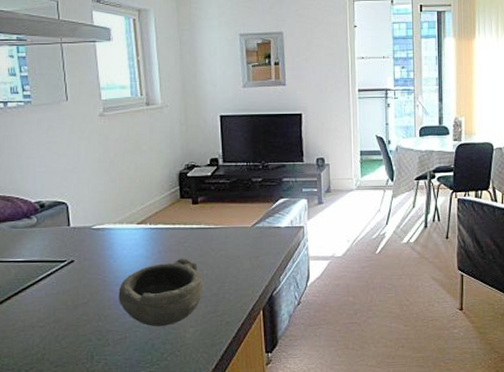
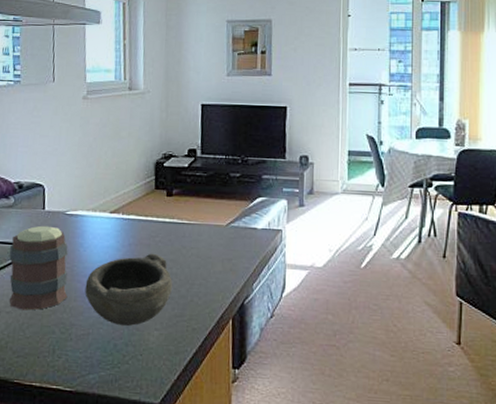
mug: none [37,241,101,323] -> present [9,225,68,311]

